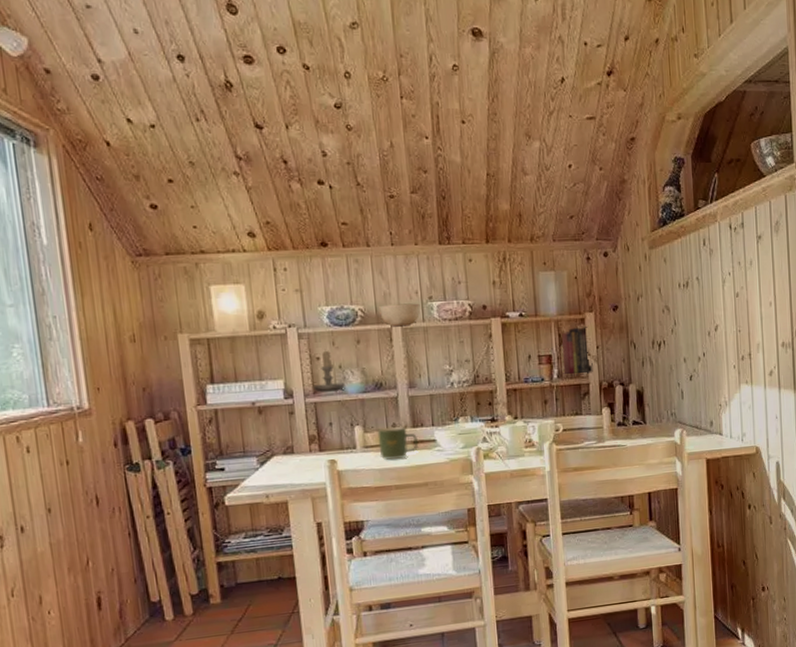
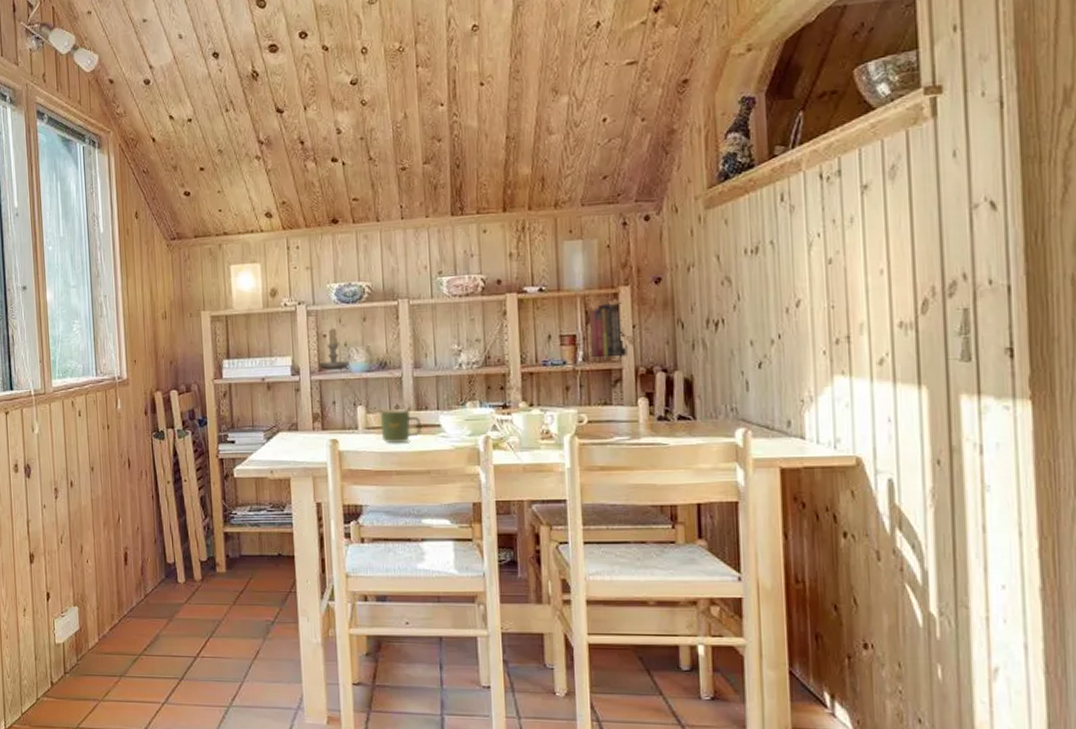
bowl: present [379,303,420,327] -> none [387,278,429,304]

